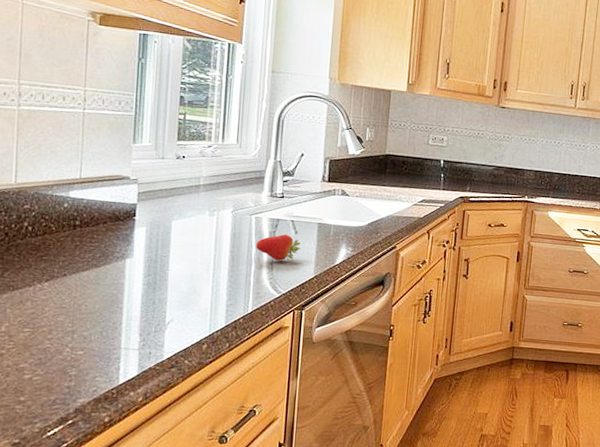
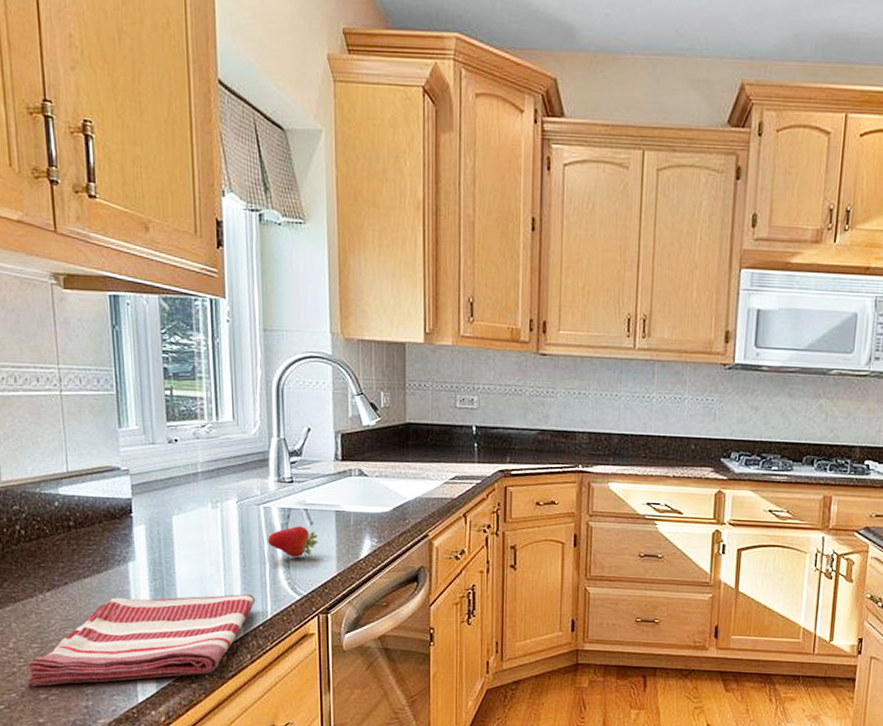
dish towel: none [13,289,239,368] -> present [26,594,256,687]

